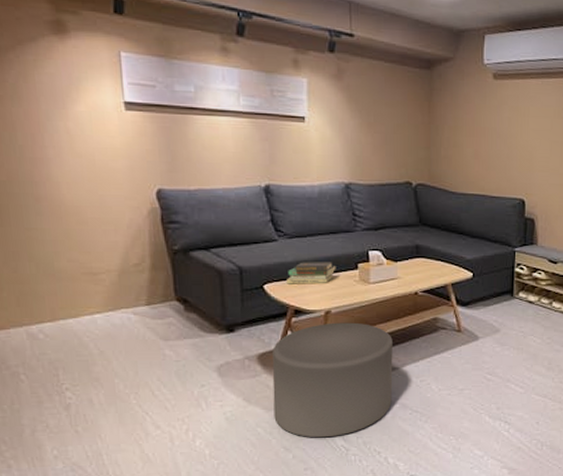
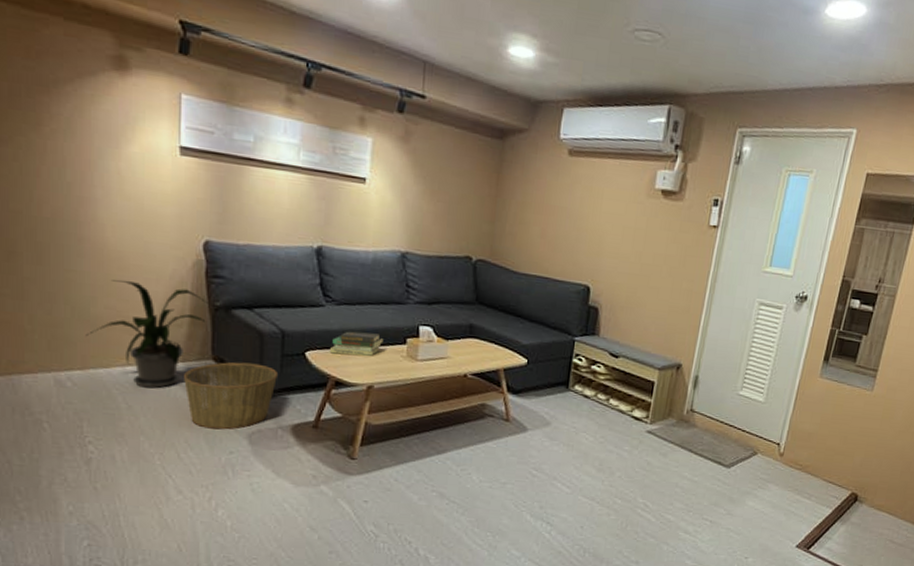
house plant: none [52,233,167,333] -> present [85,280,208,389]
basket: none [150,300,240,365] -> present [184,362,279,430]
pouf: present [272,322,393,438] -> none [302,398,436,521]

